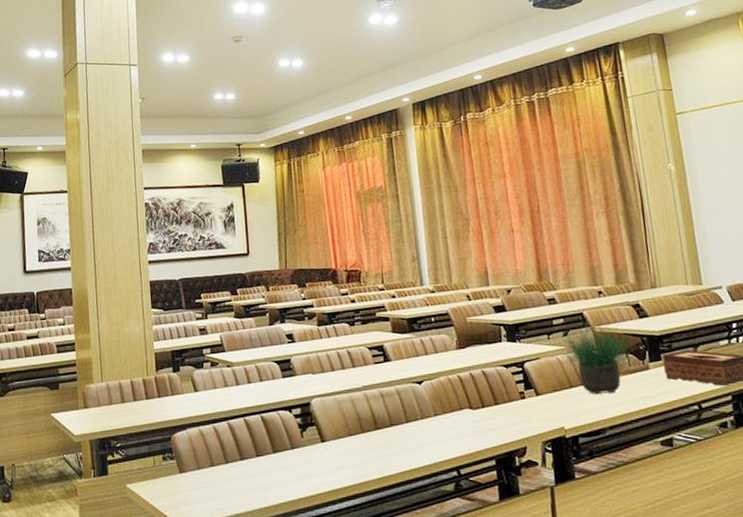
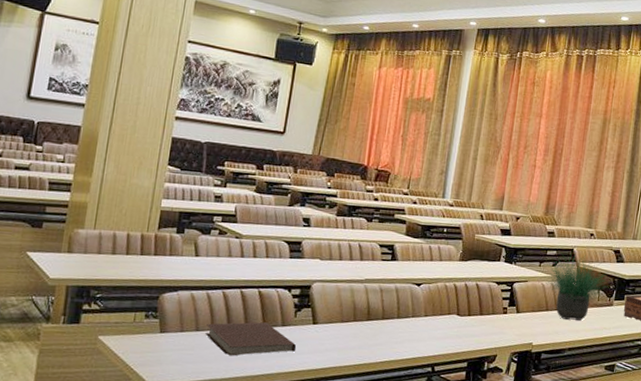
notebook: none [219,447,311,488] -> present [204,322,297,356]

